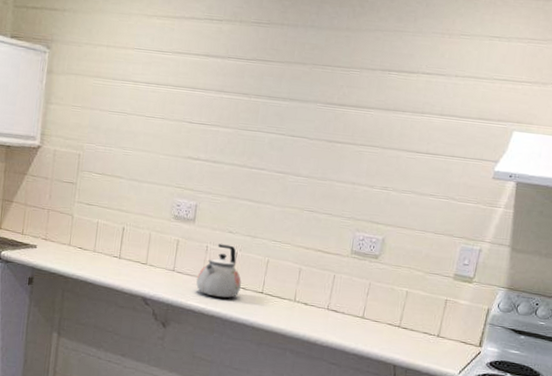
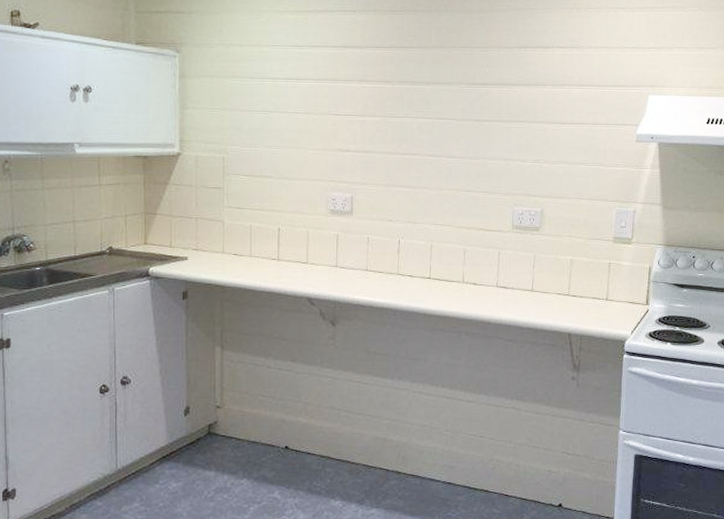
kettle: present [196,244,241,298] -> none [360,234,407,288]

